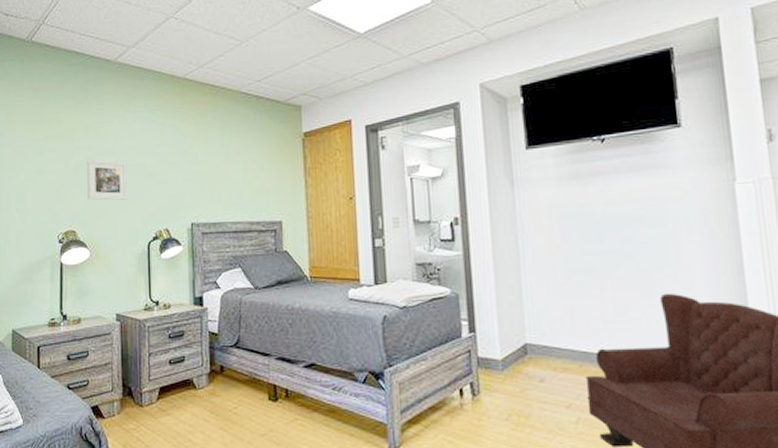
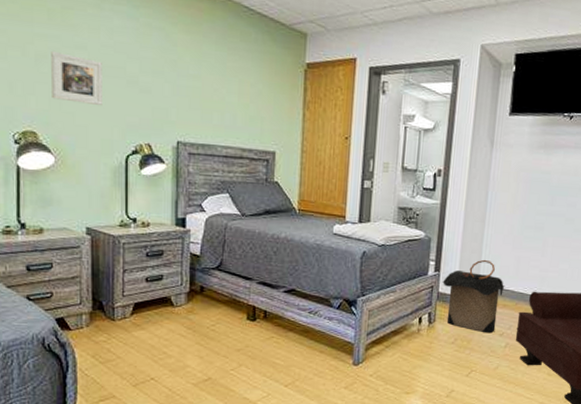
laundry hamper: none [481,314,561,406] -> present [442,259,505,334]

